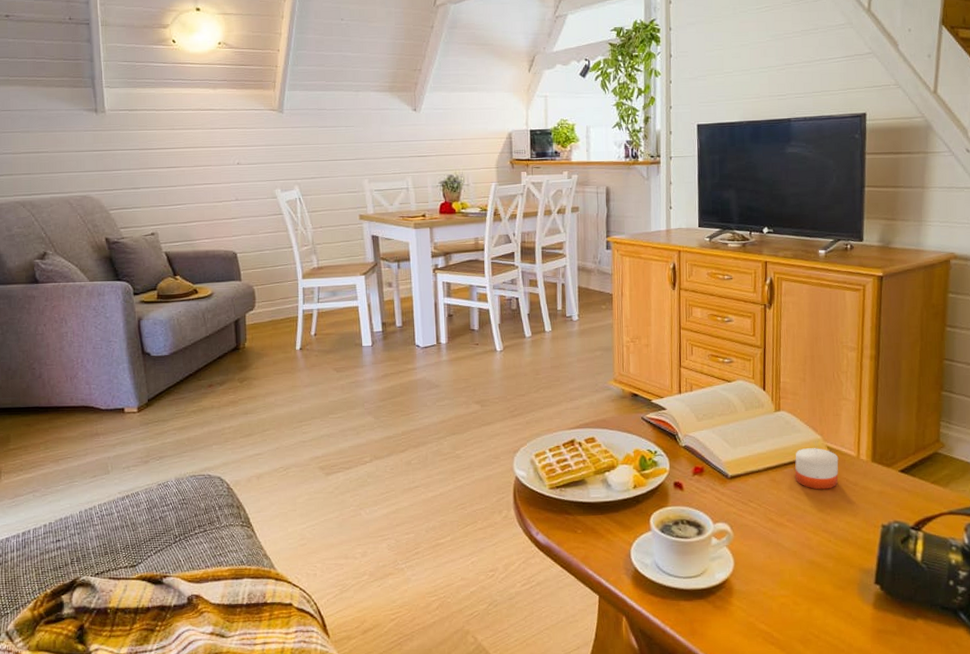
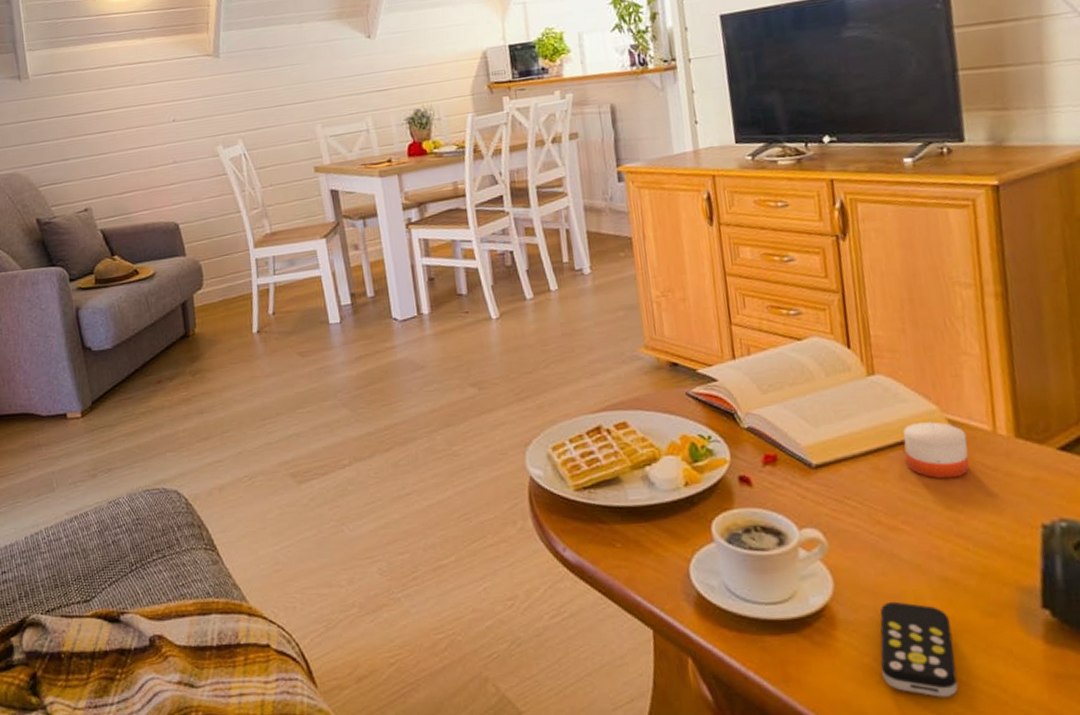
remote control: none [760,577,812,646] -> present [879,601,958,697]

